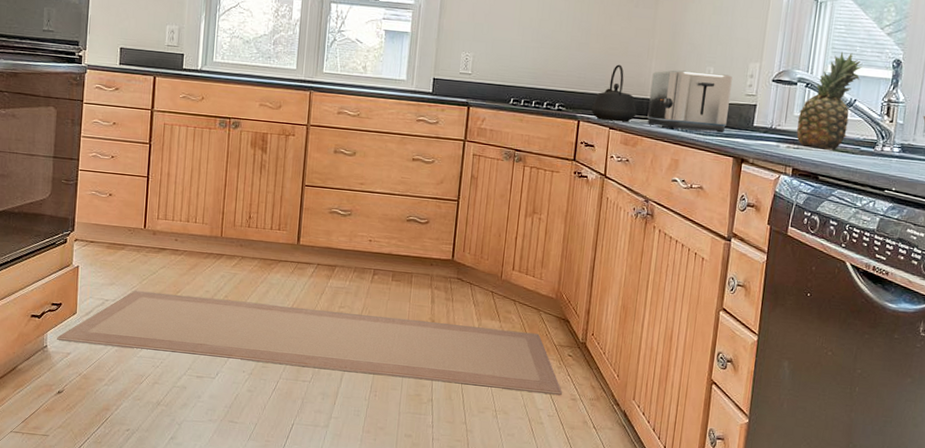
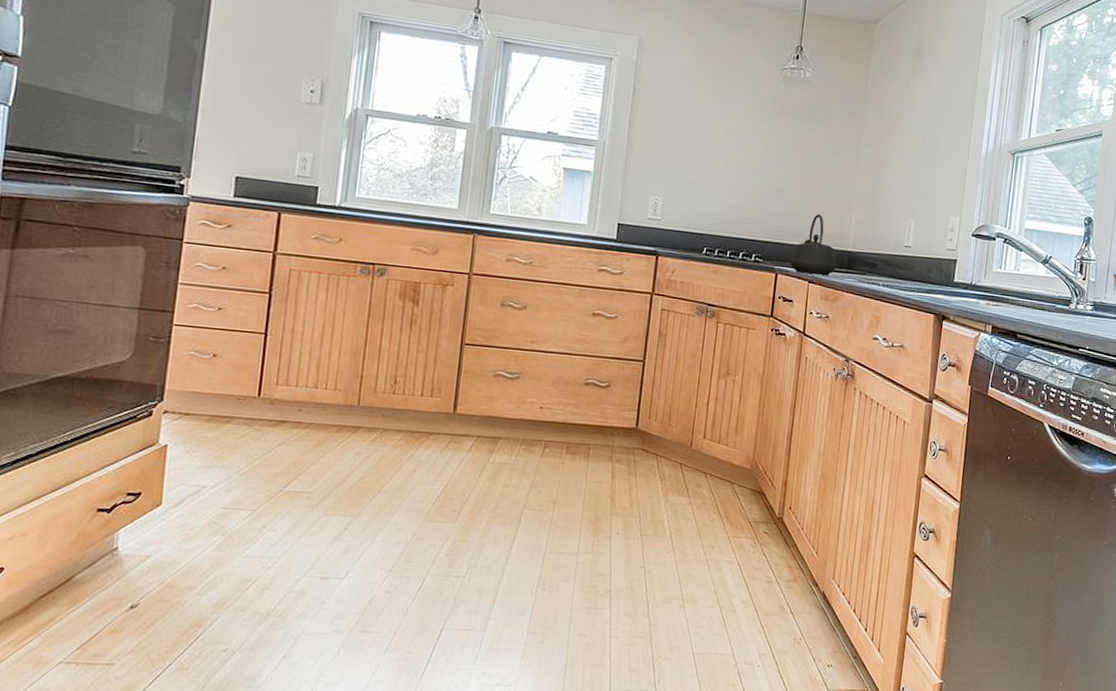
rug: present [57,290,562,395] -> none [132,473,757,578]
toaster: present [647,70,733,133] -> none [848,221,934,289]
fruit: present [796,51,863,150] -> none [995,207,1057,308]

